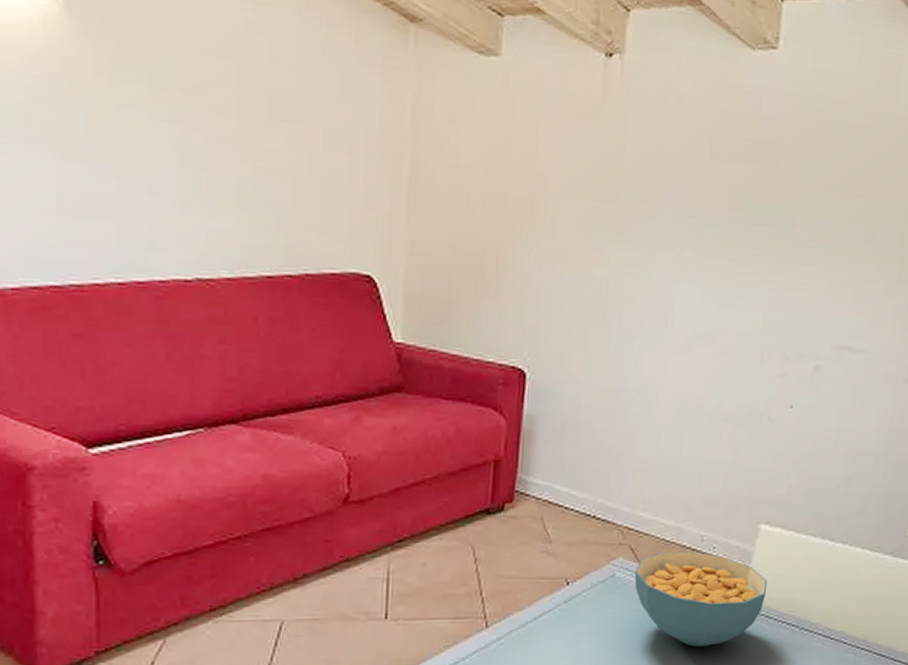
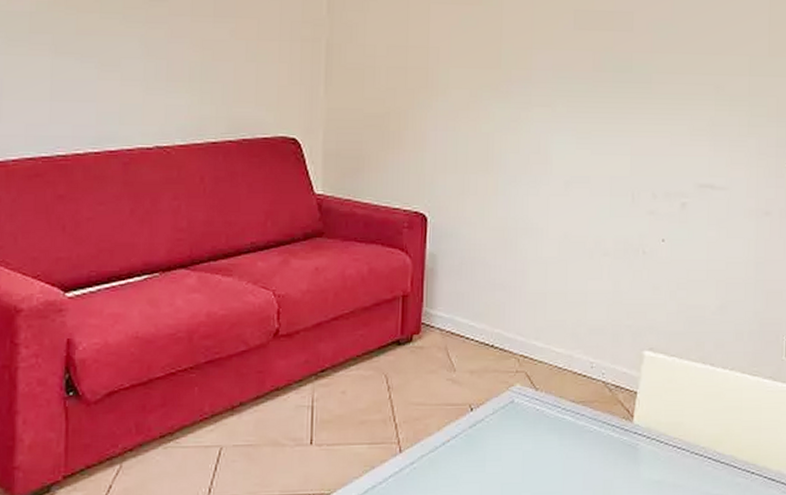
cereal bowl: present [634,551,768,646] -> none [531,377,656,471]

